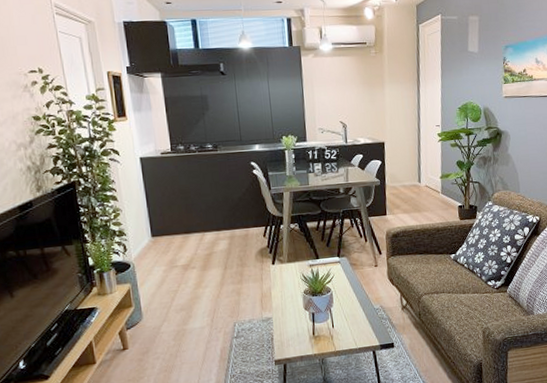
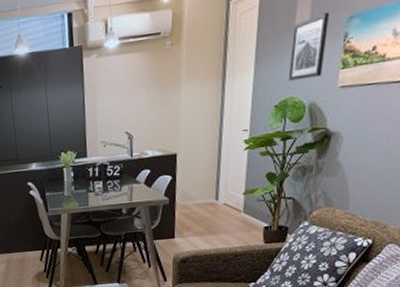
wall art: none [466,41,492,90] -> present [288,12,330,82]

